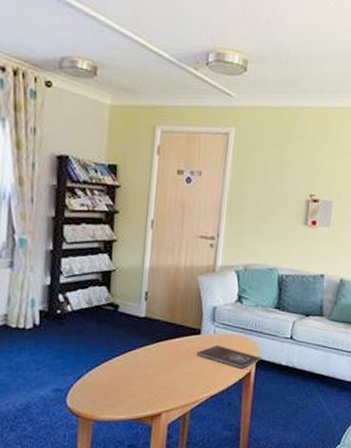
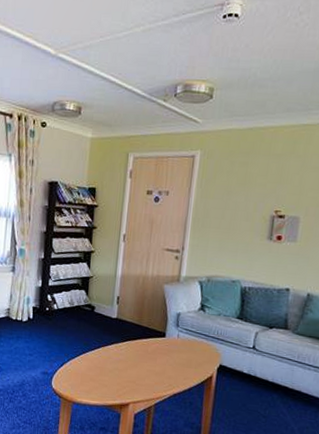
book: present [196,344,262,369] -> none [161,348,223,372]

